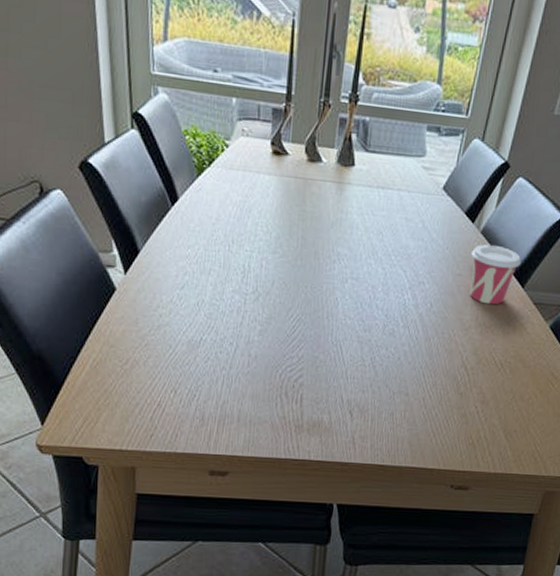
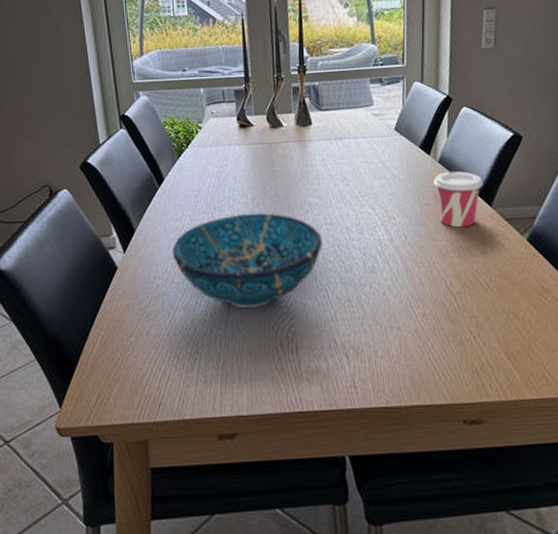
decorative bowl: none [180,252,345,354] -> present [173,213,322,309]

